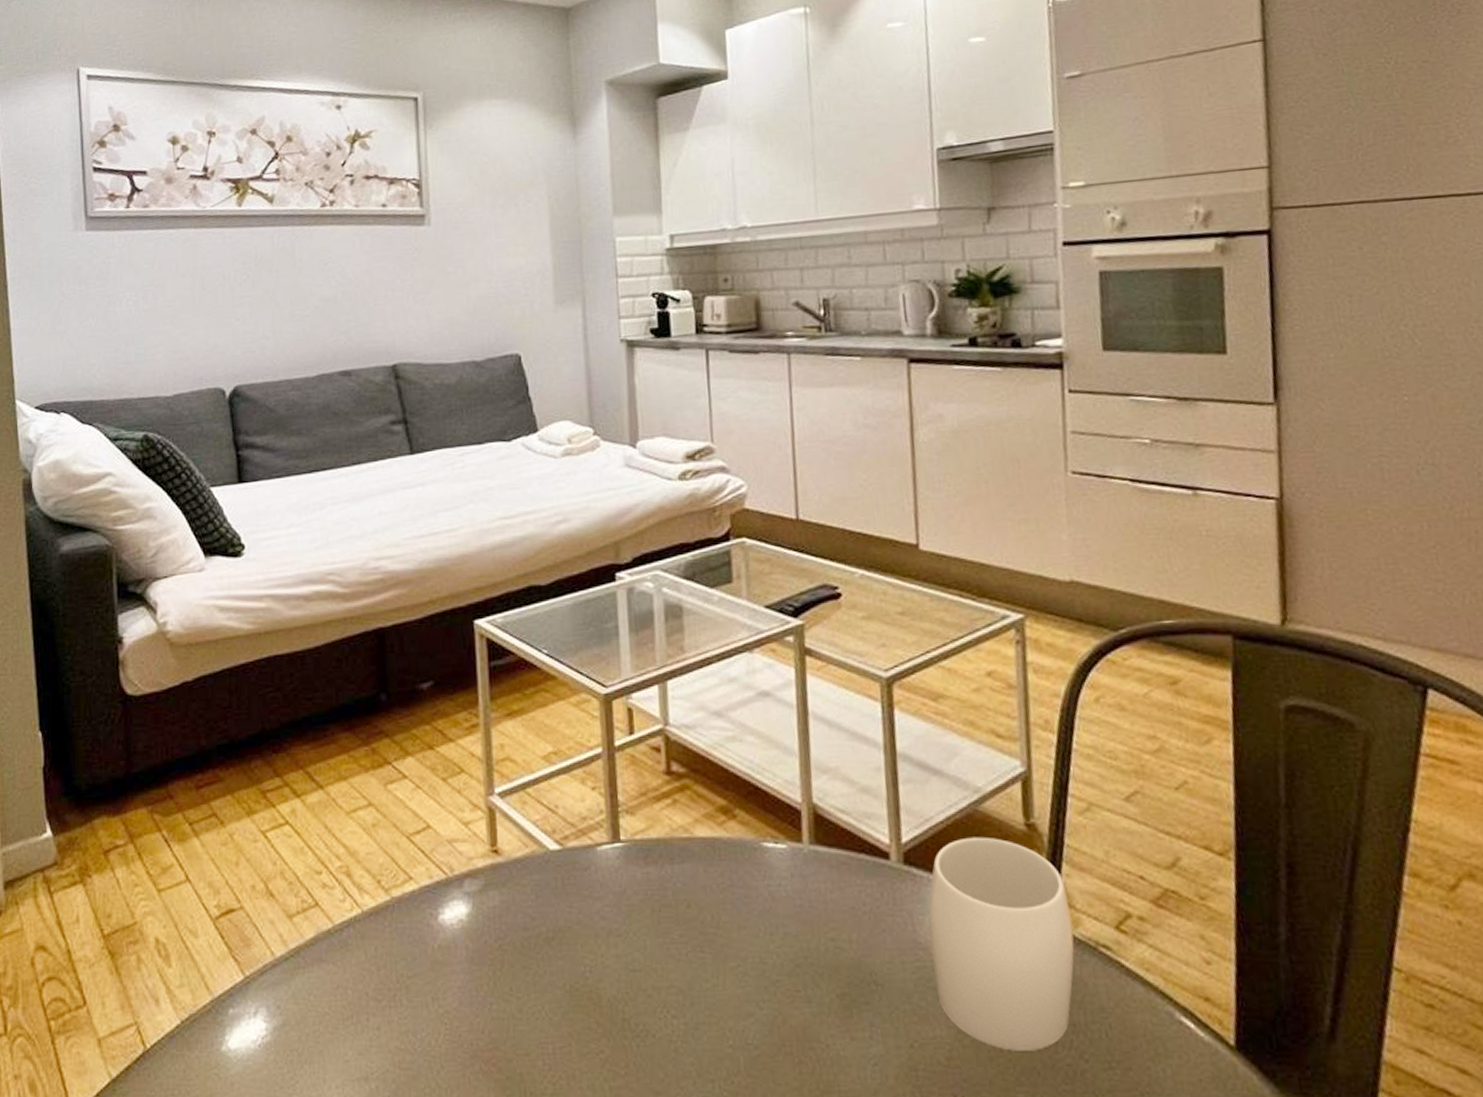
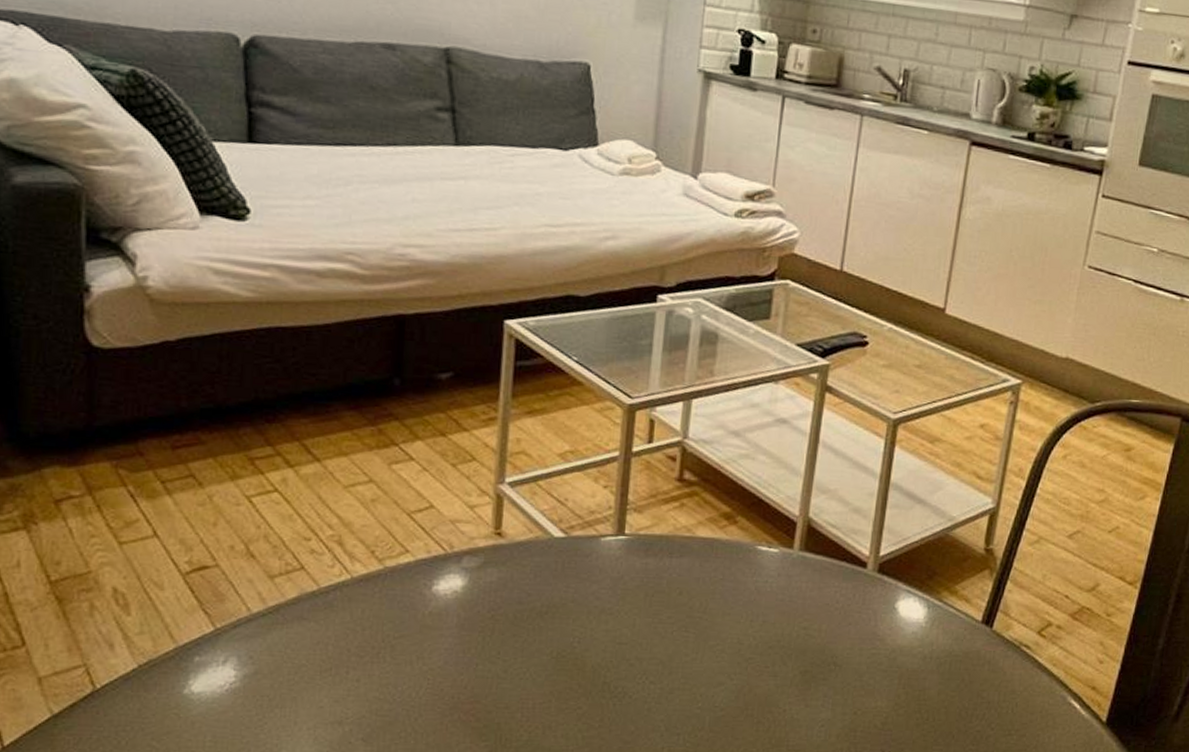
mug: present [928,836,1075,1051] -> none [884,555,1006,720]

